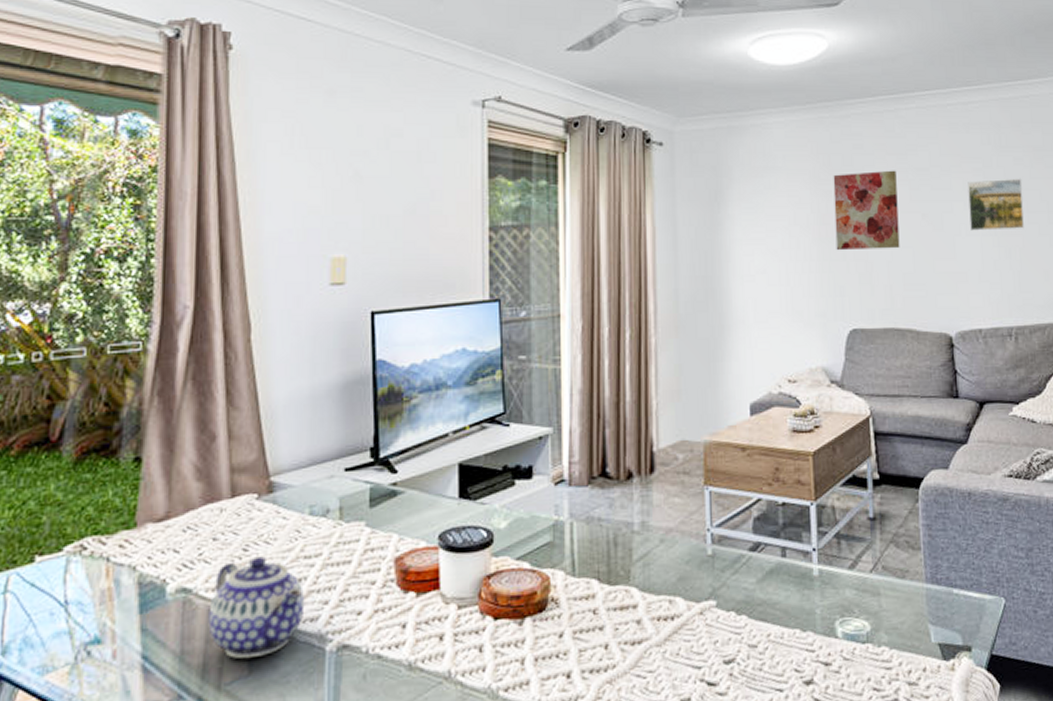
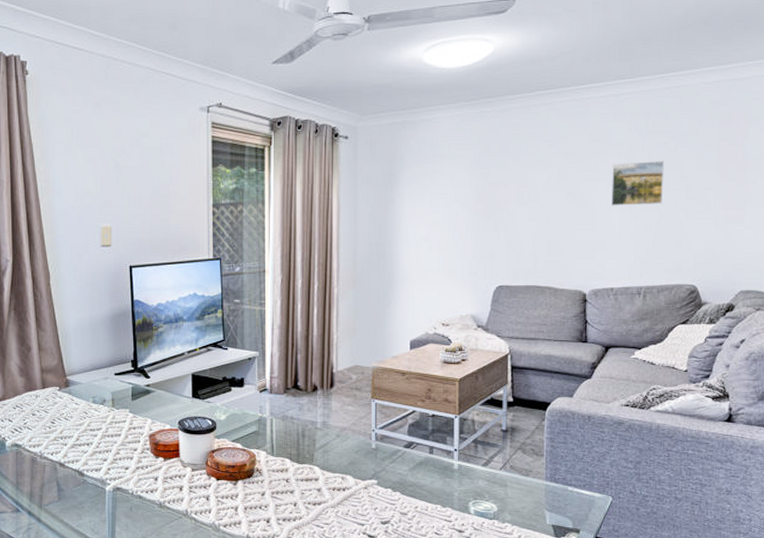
teapot: present [208,556,305,659] -> none [32,427,92,491]
wall art: present [833,170,900,251] -> none [489,155,547,223]

